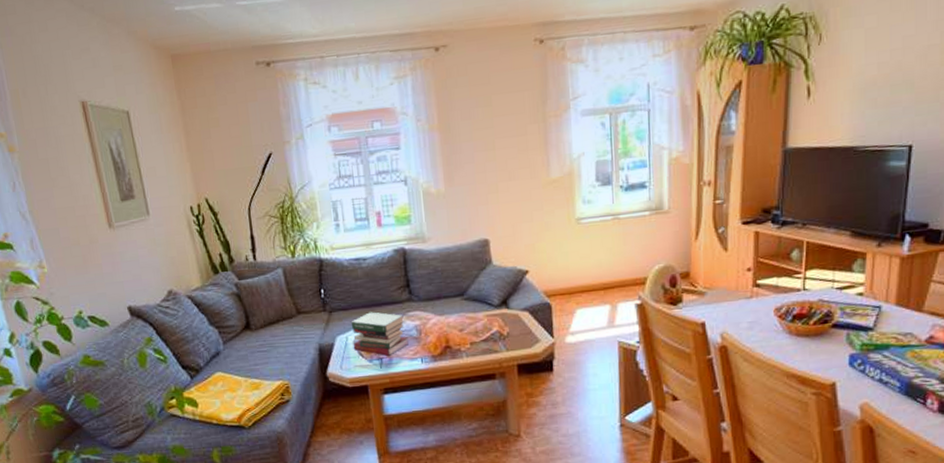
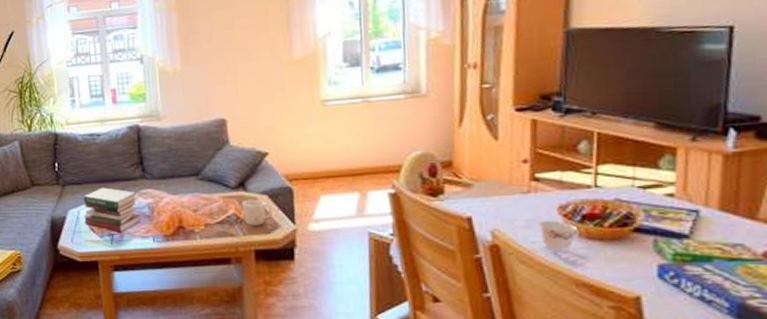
mug: none [504,315,533,342] -> present [241,199,272,226]
teacup: none [758,321,791,350] -> present [537,220,580,253]

